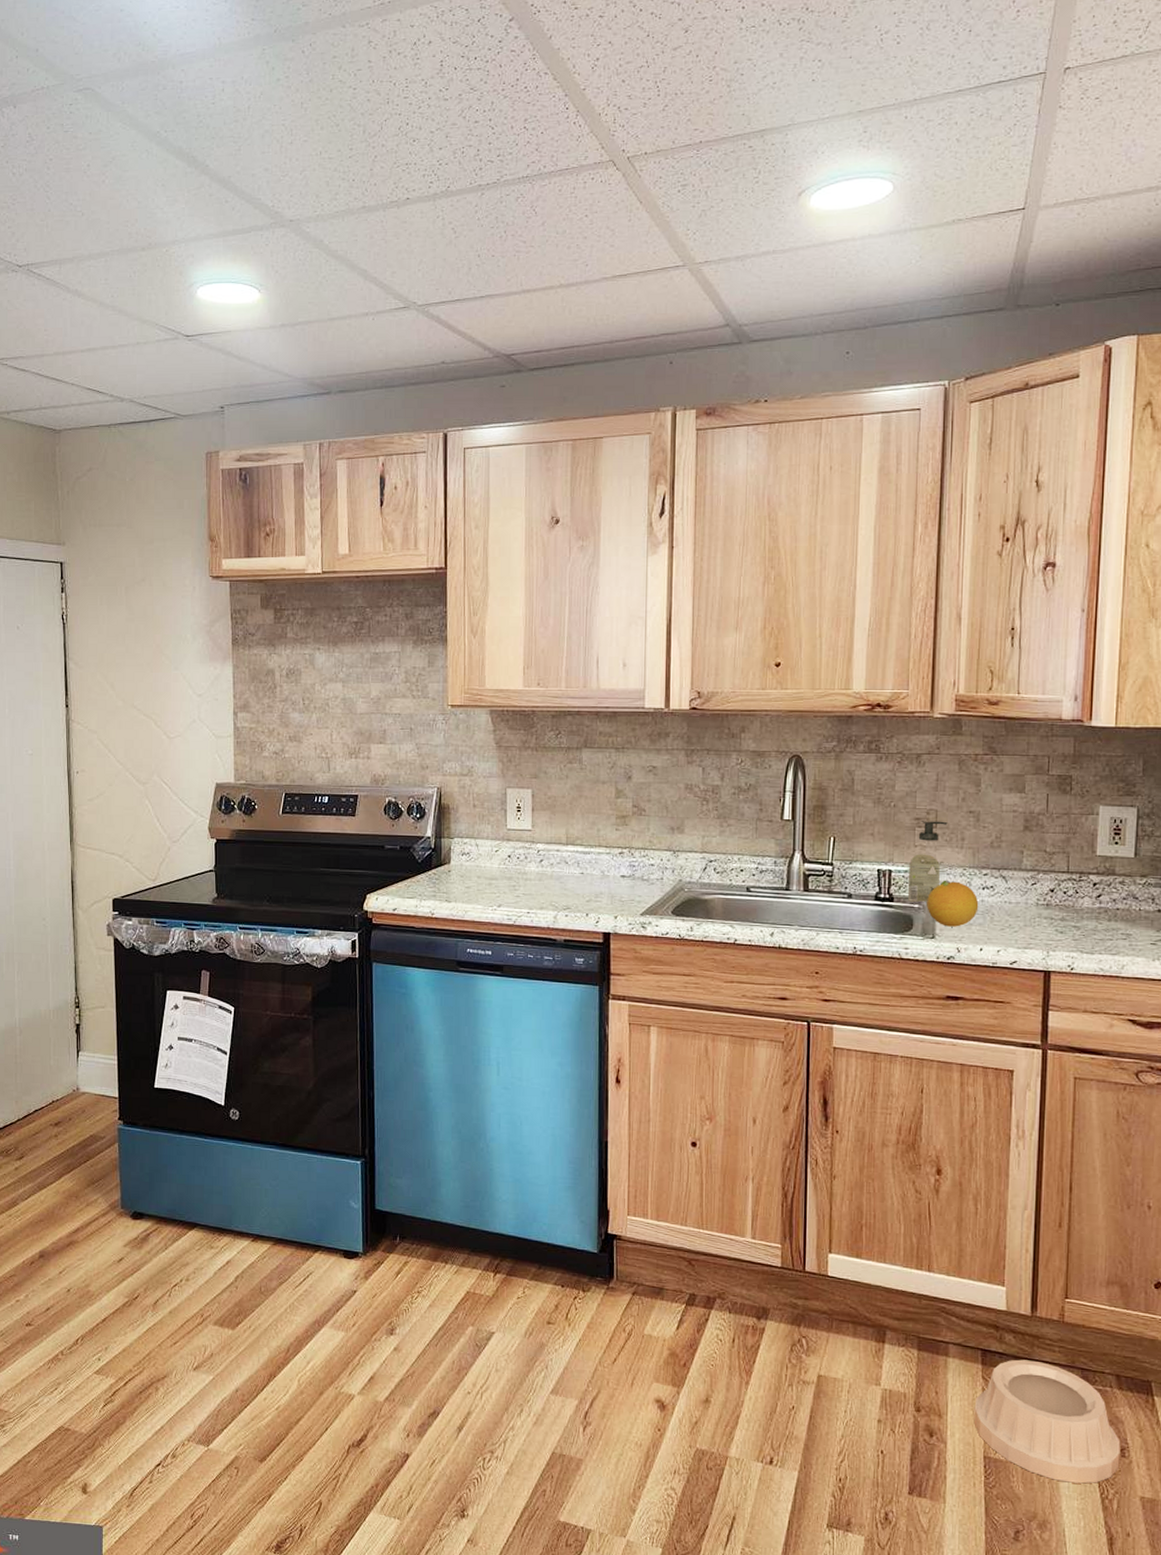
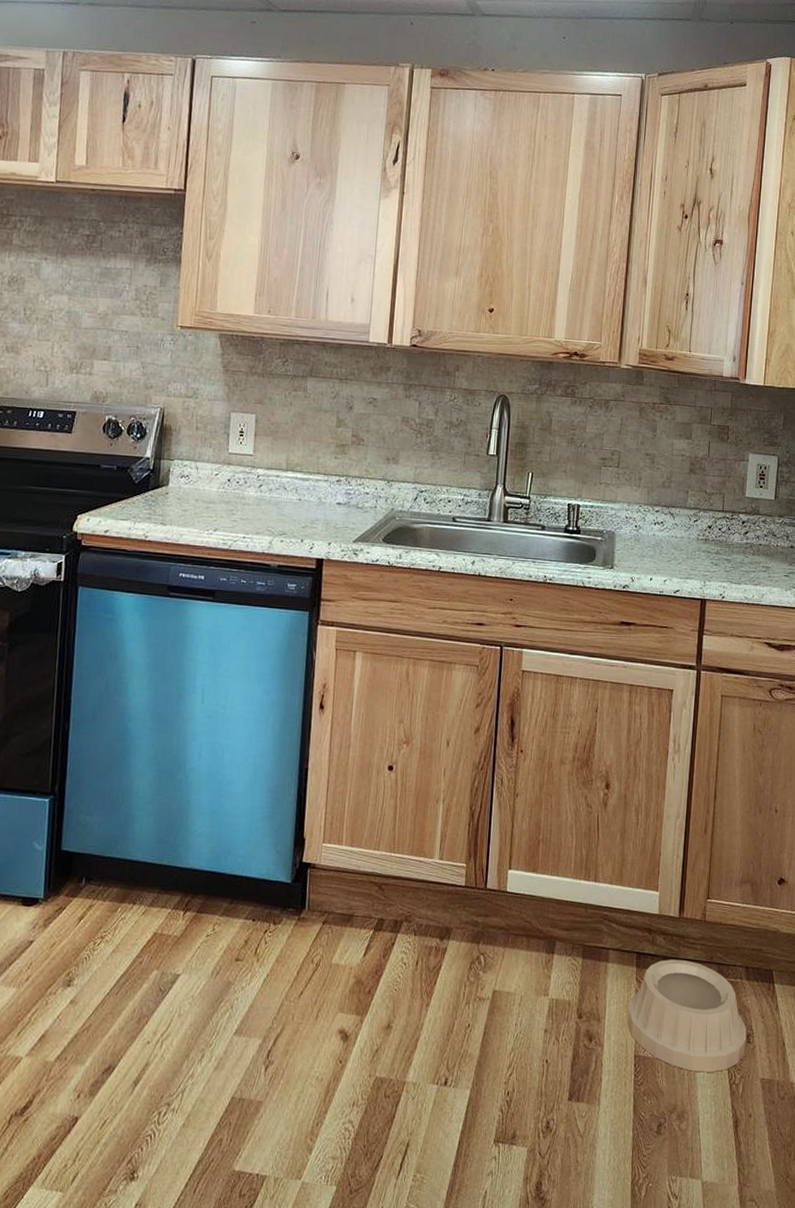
soap dispenser: present [908,821,949,903] -> none [593,461,628,535]
fruit: present [927,881,979,927] -> none [608,517,651,558]

